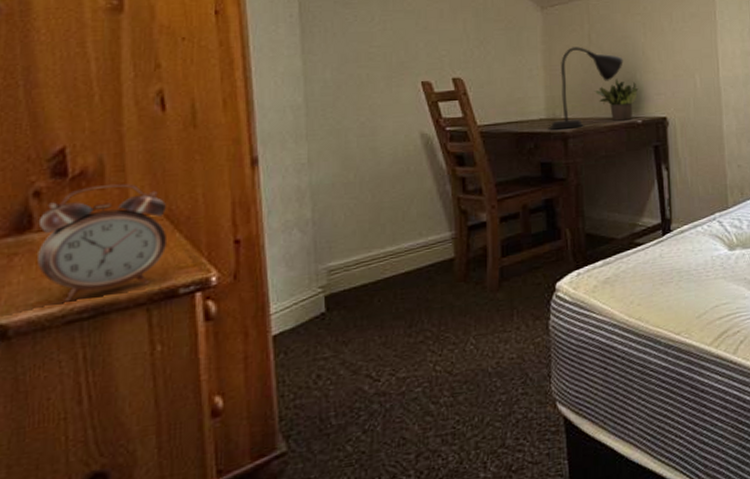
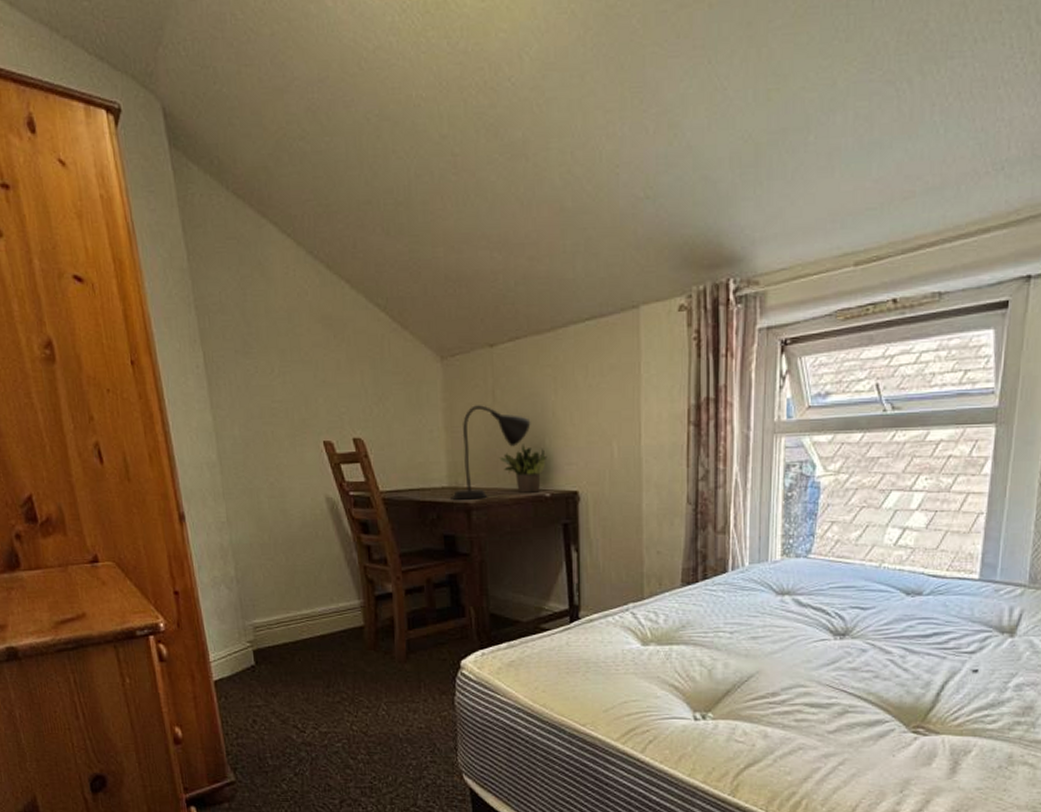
alarm clock: present [37,183,168,302] -> none [23,531,122,633]

